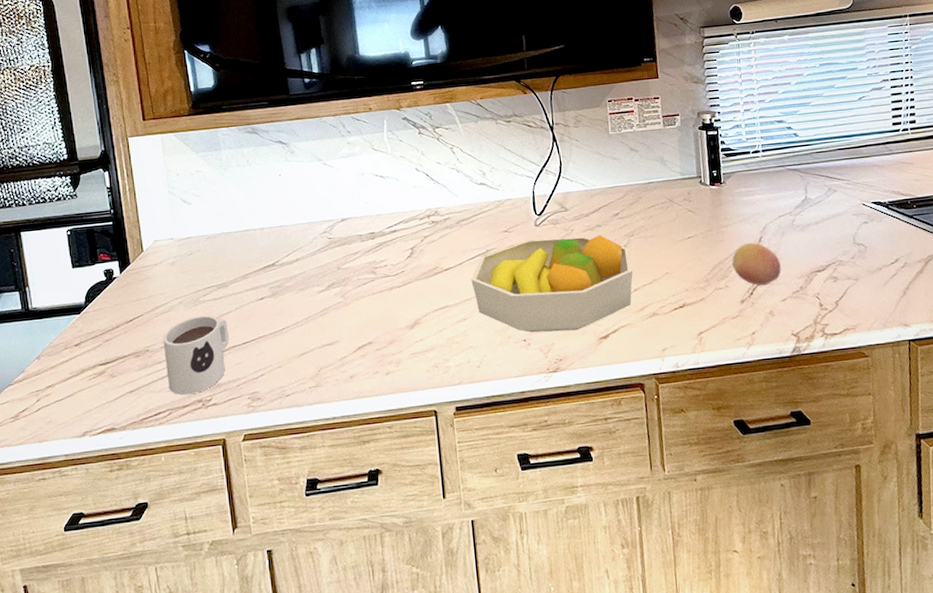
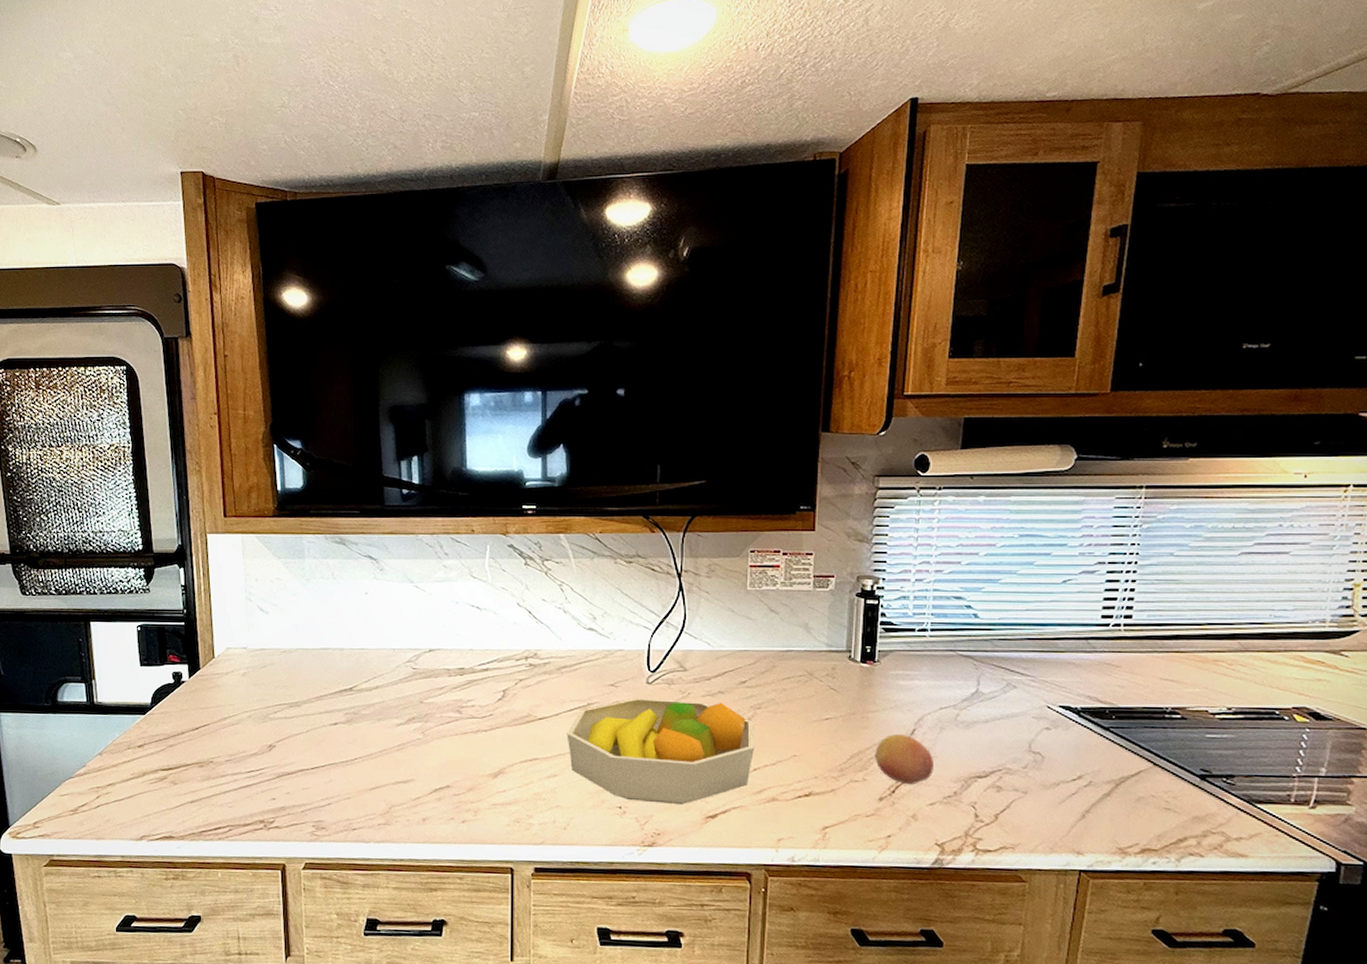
mug: present [163,315,230,396] -> none [228,733,298,814]

